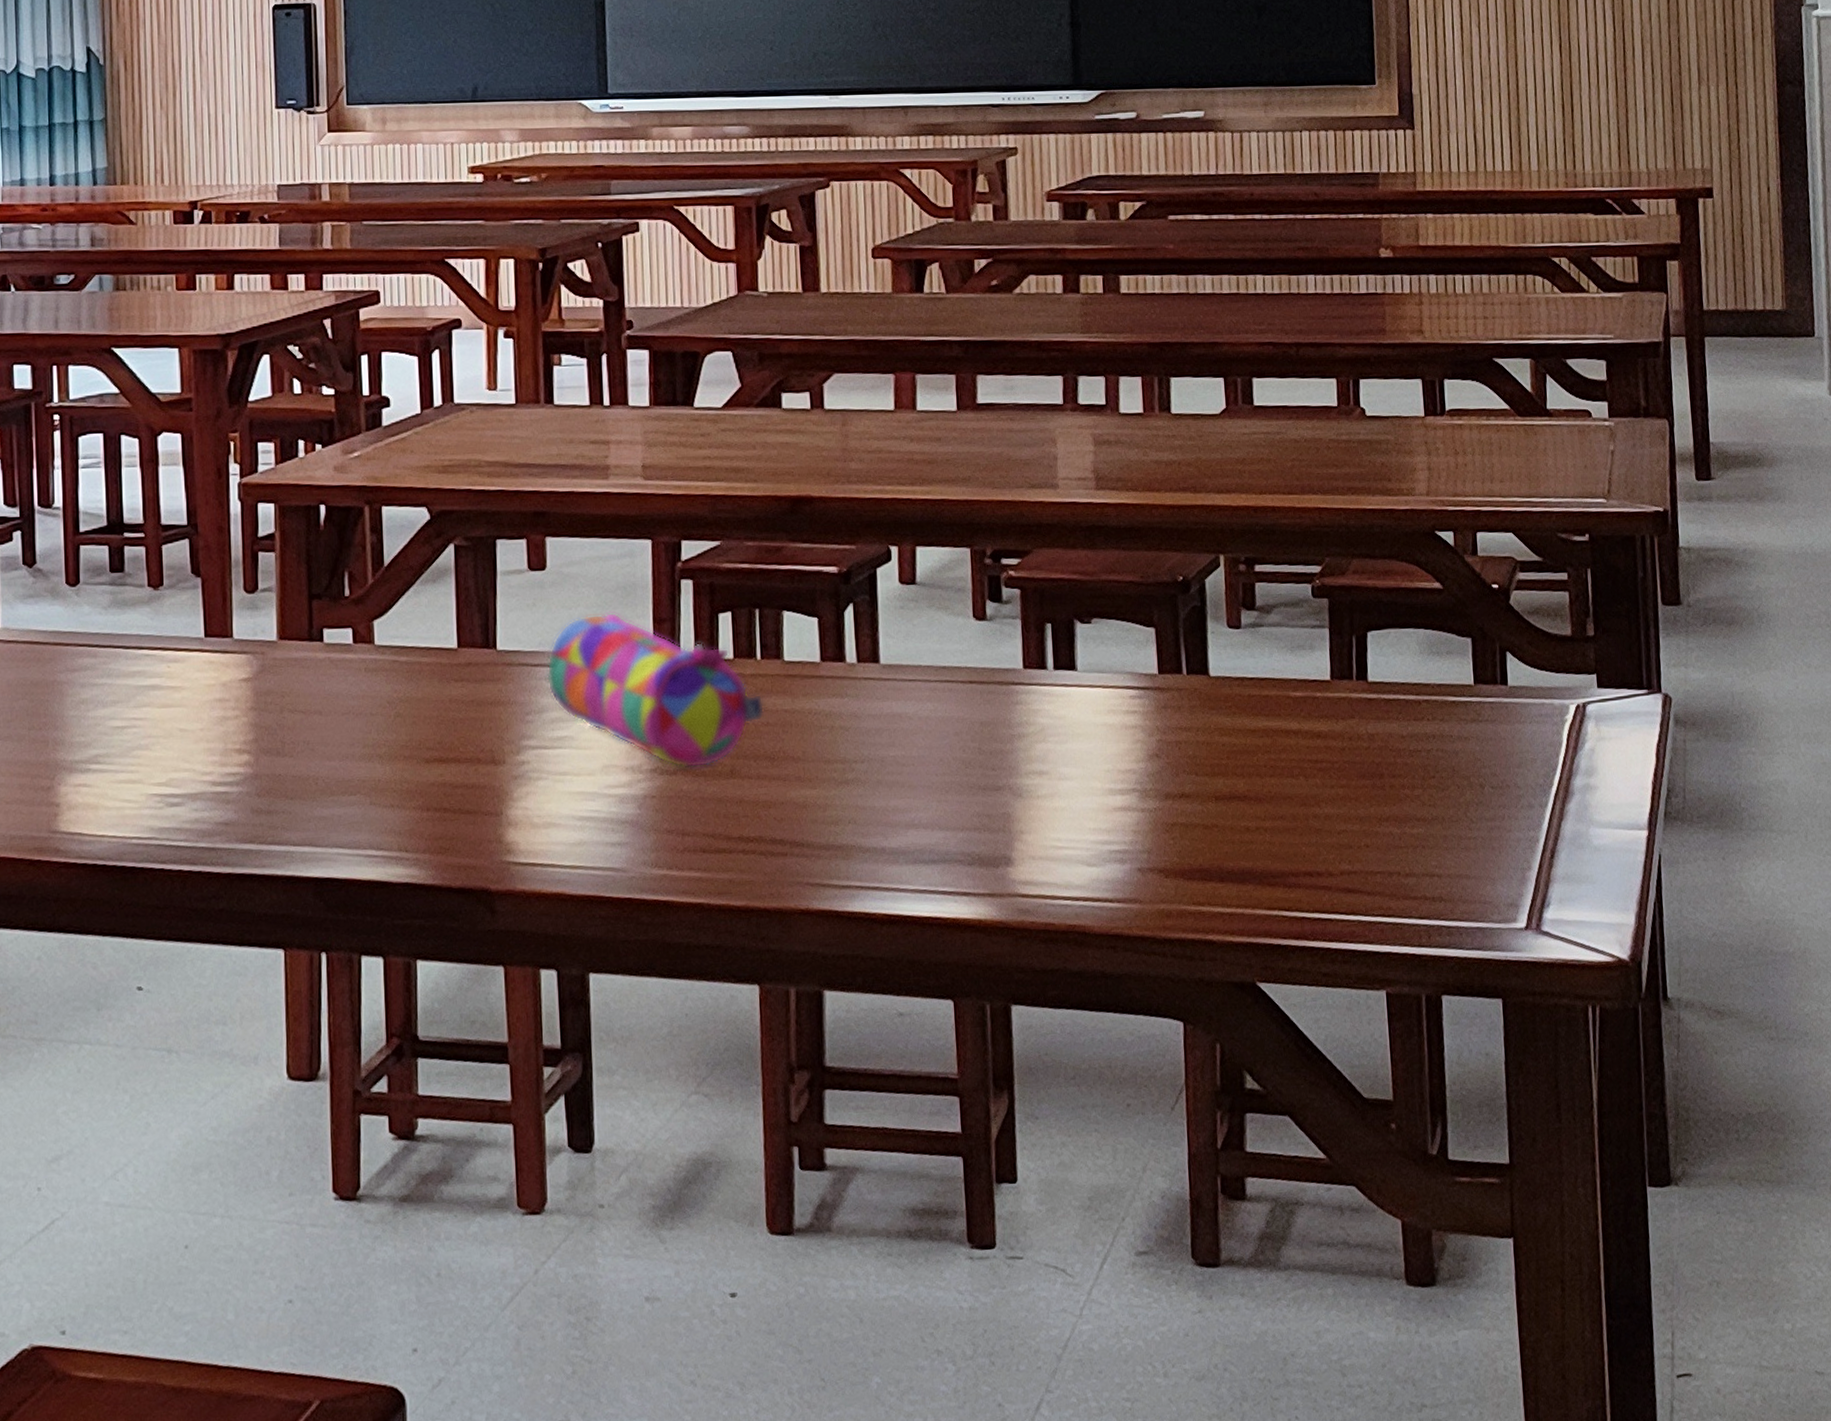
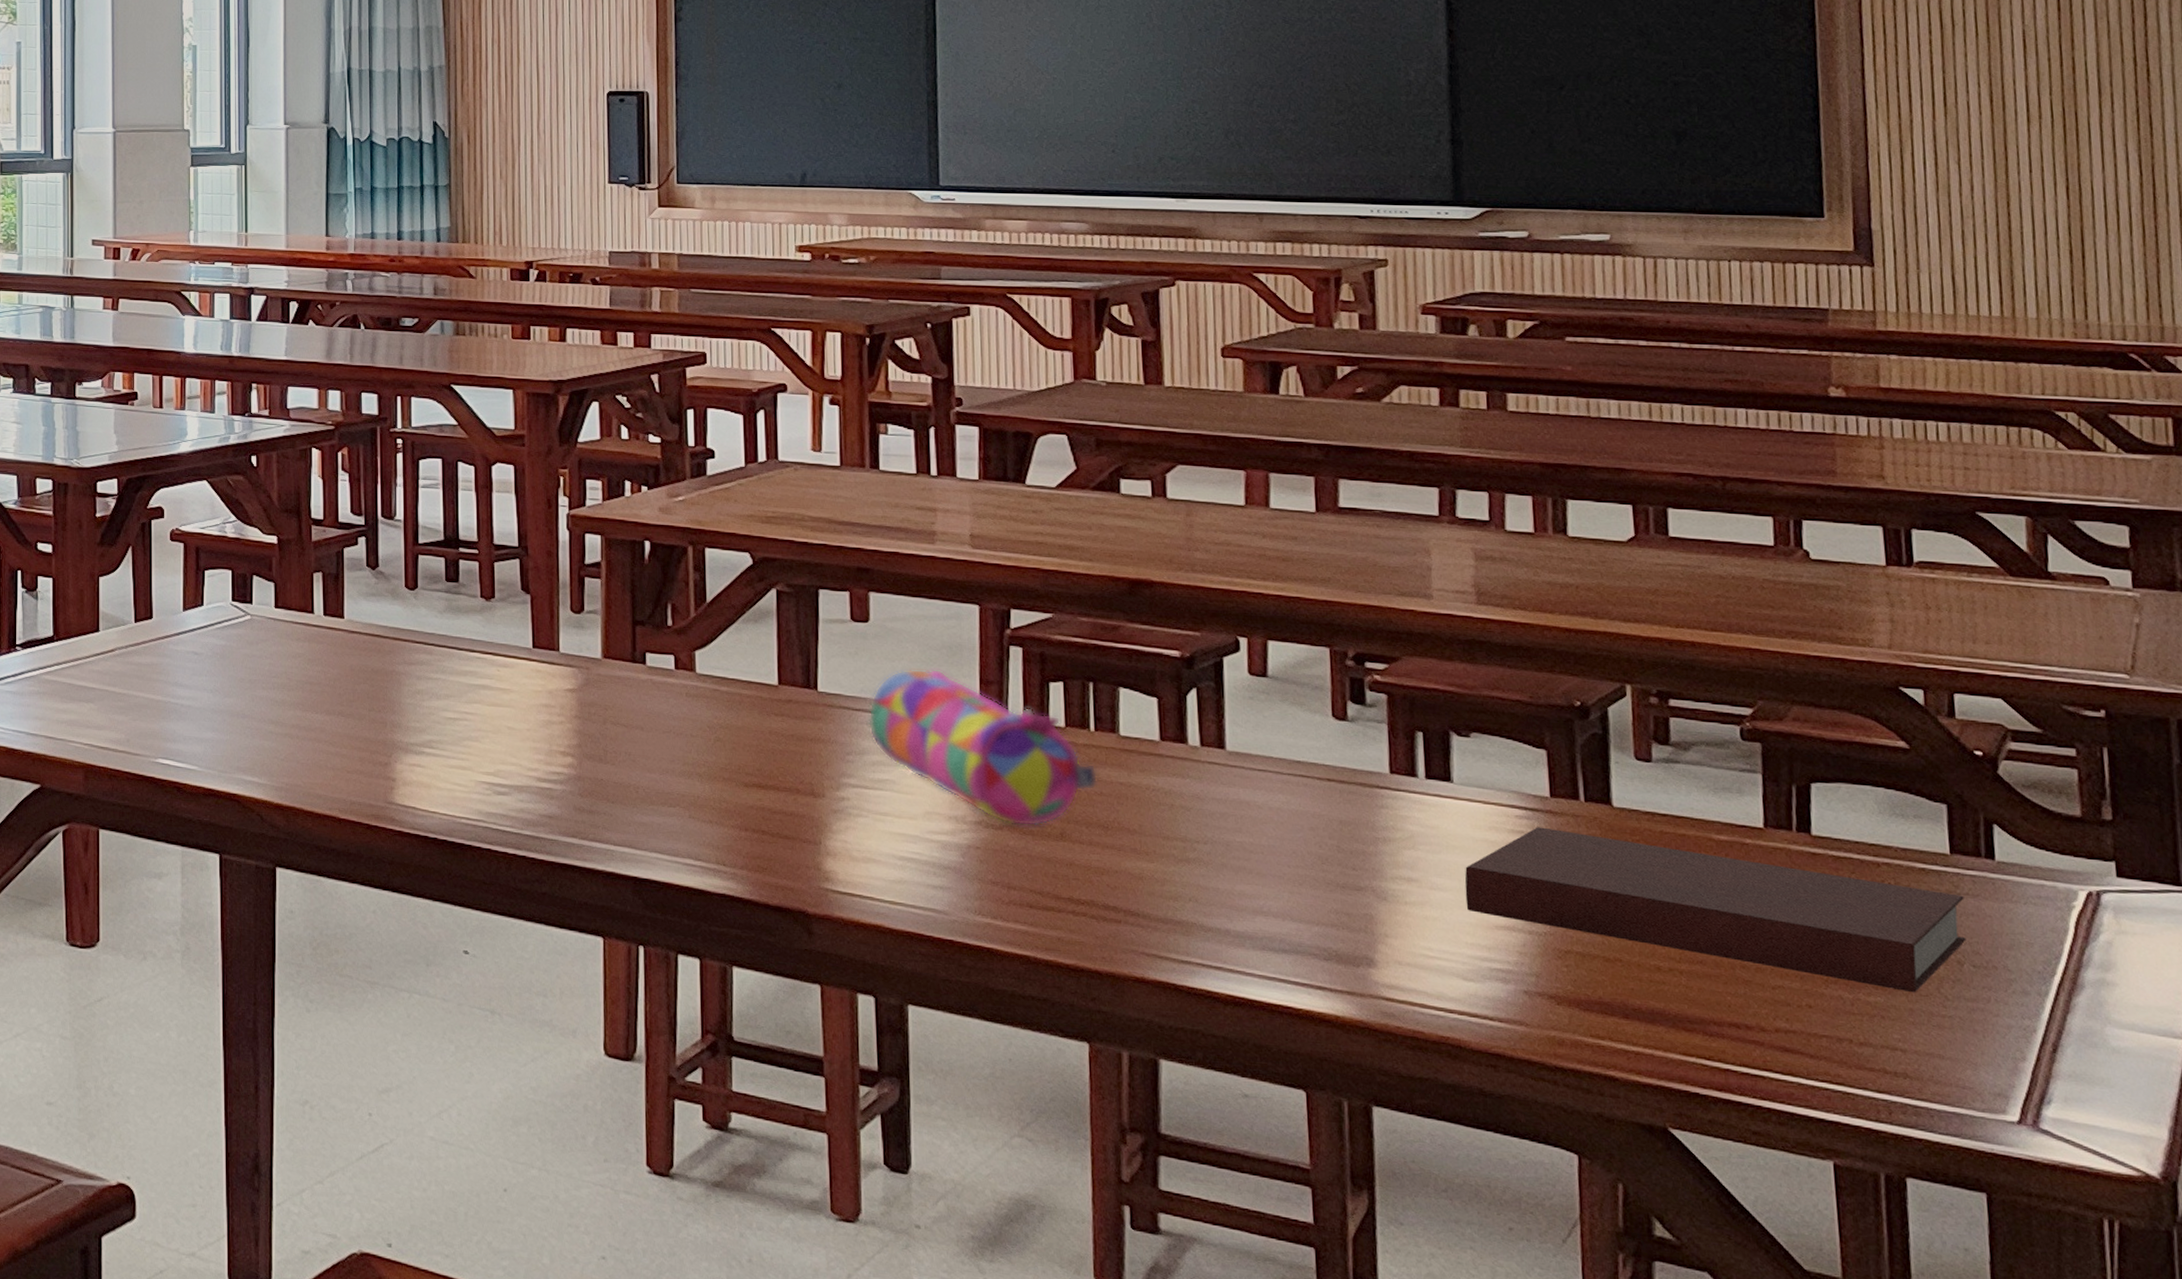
notebook: none [1087,704,1487,820] -> present [1464,827,1967,993]

